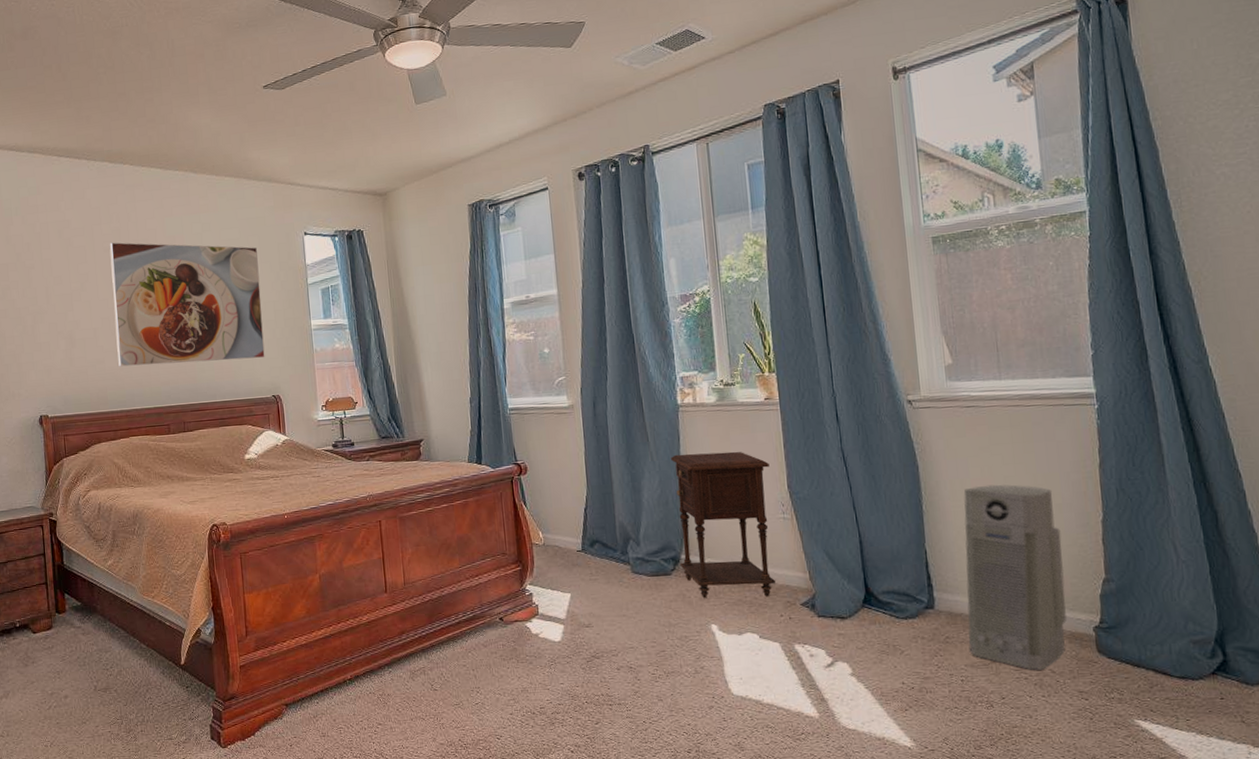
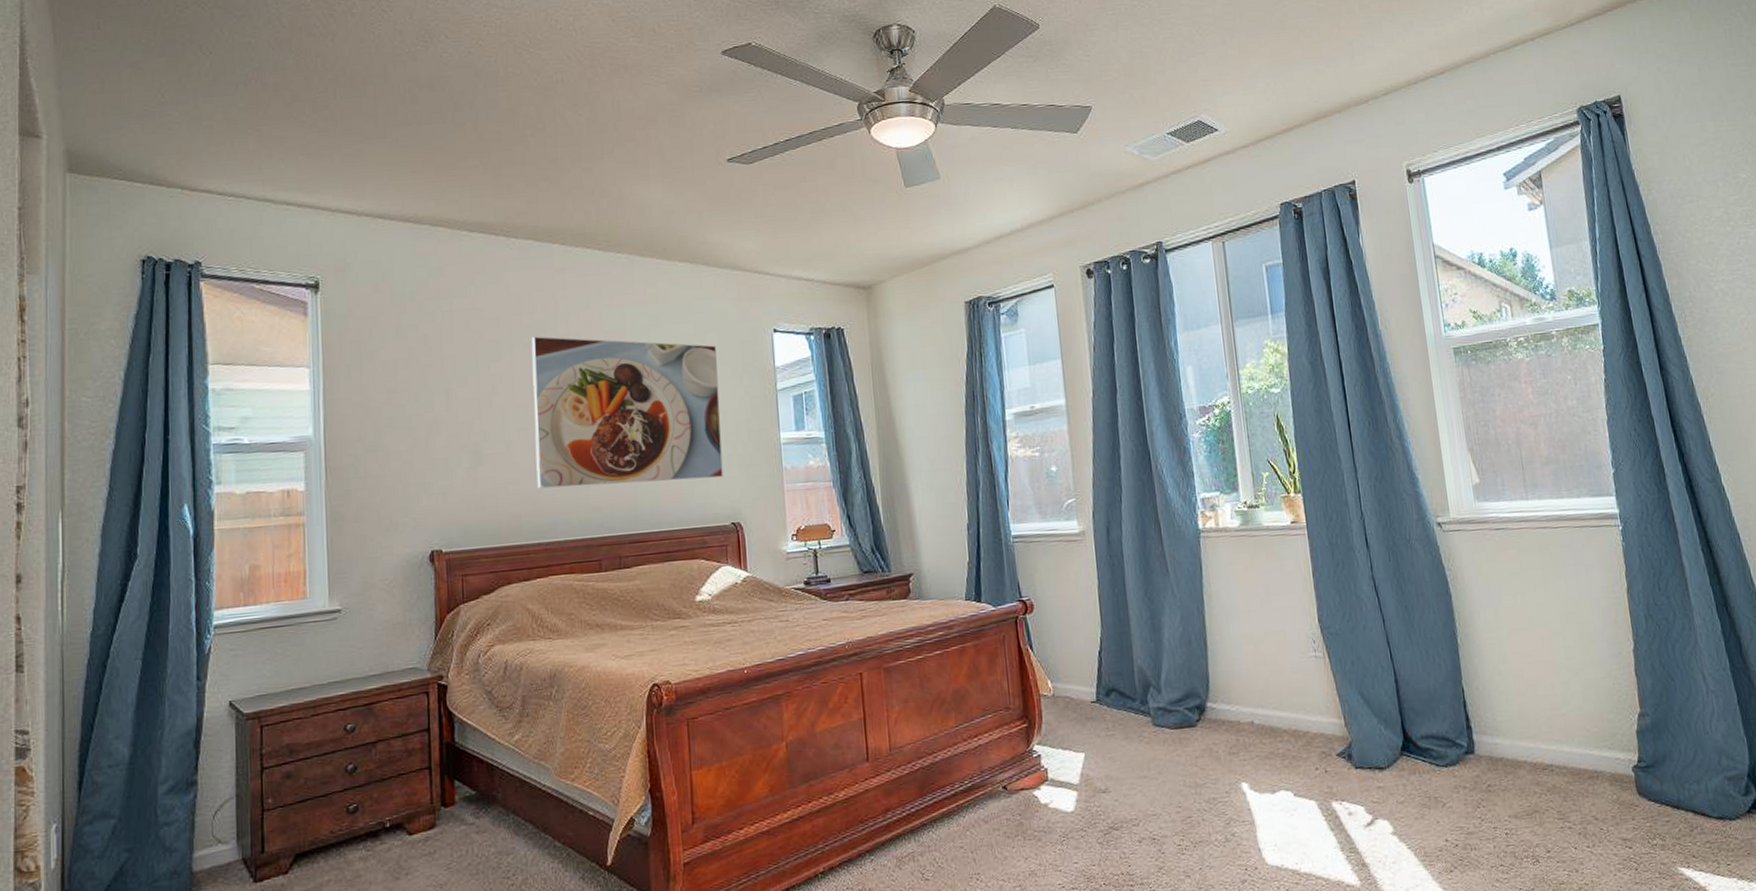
nightstand: present [671,451,775,599] -> none [1193,582,1309,753]
air purifier: present [963,484,1068,670] -> none [1497,613,1607,818]

